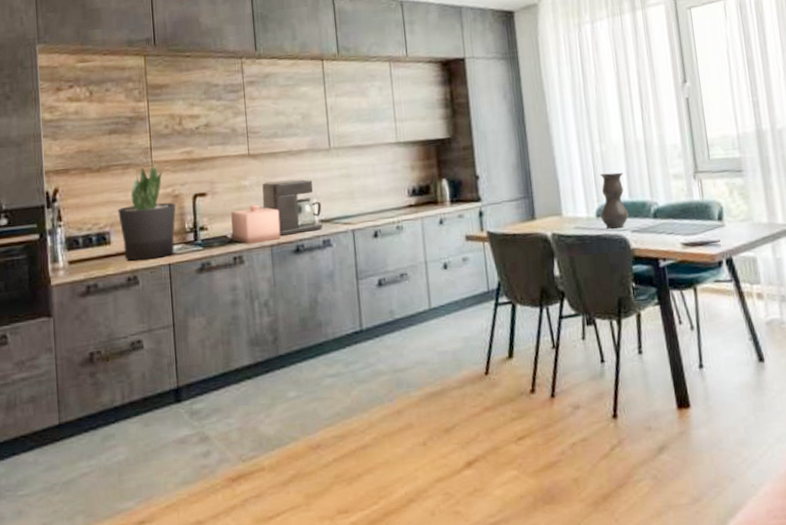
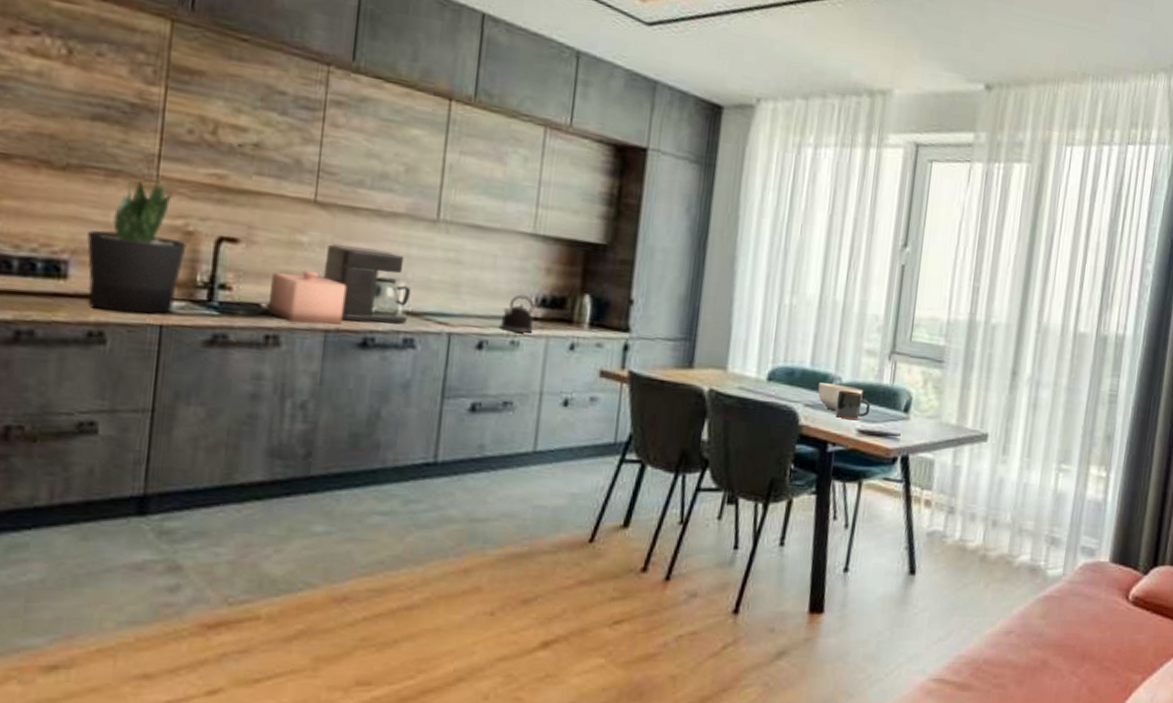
kettle: none [386,189,411,221] -> present [499,294,535,335]
vase: present [599,172,629,229] -> none [772,331,811,398]
bowl: none [639,207,679,231] -> present [818,382,863,410]
mug: none [657,211,689,237] -> present [835,390,871,421]

